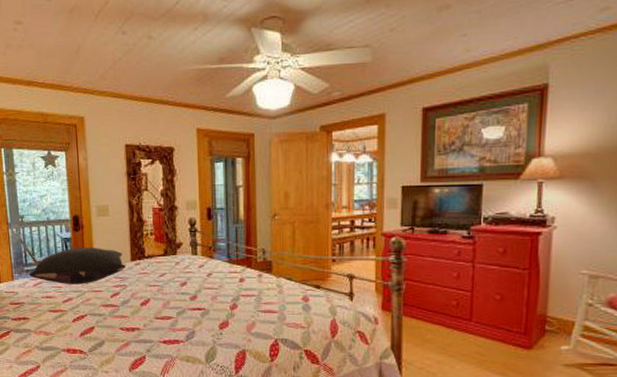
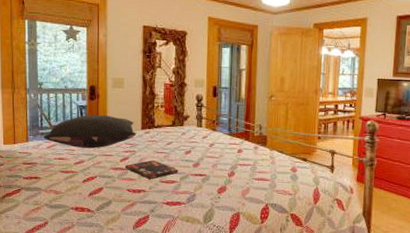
book: none [116,294,175,316] -> present [125,159,179,179]

